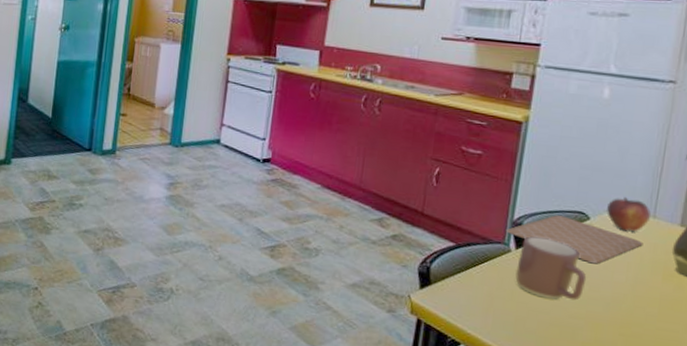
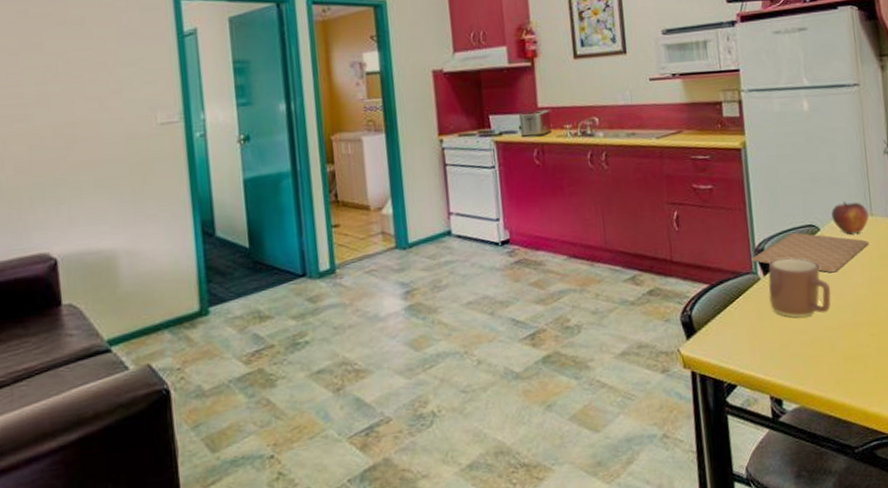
toaster: none [301,47,335,73] -> present [518,109,552,138]

